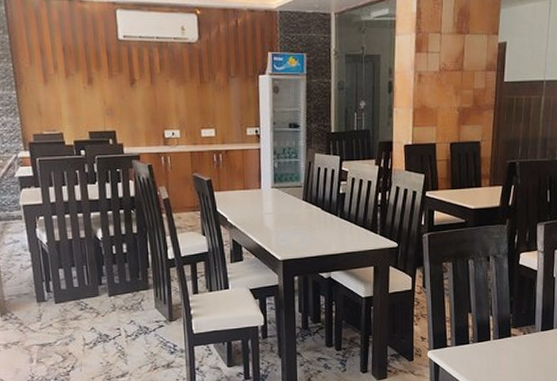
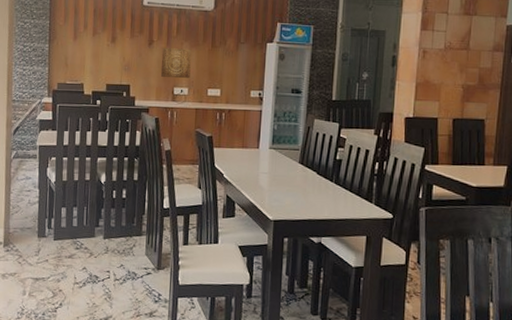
wall art: none [146,86,181,120] -> present [160,48,192,79]

